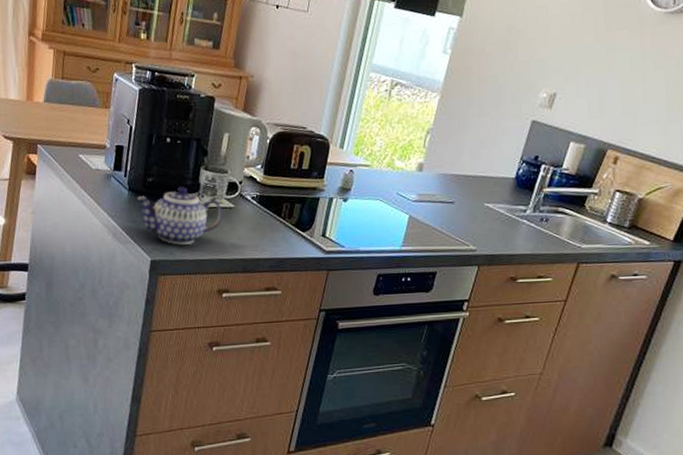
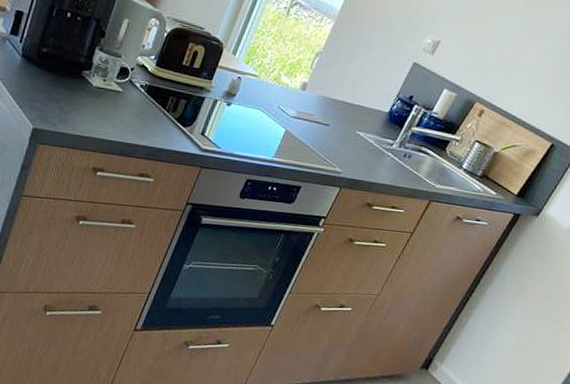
teapot: present [137,186,224,245] -> none [28,62,111,119]

